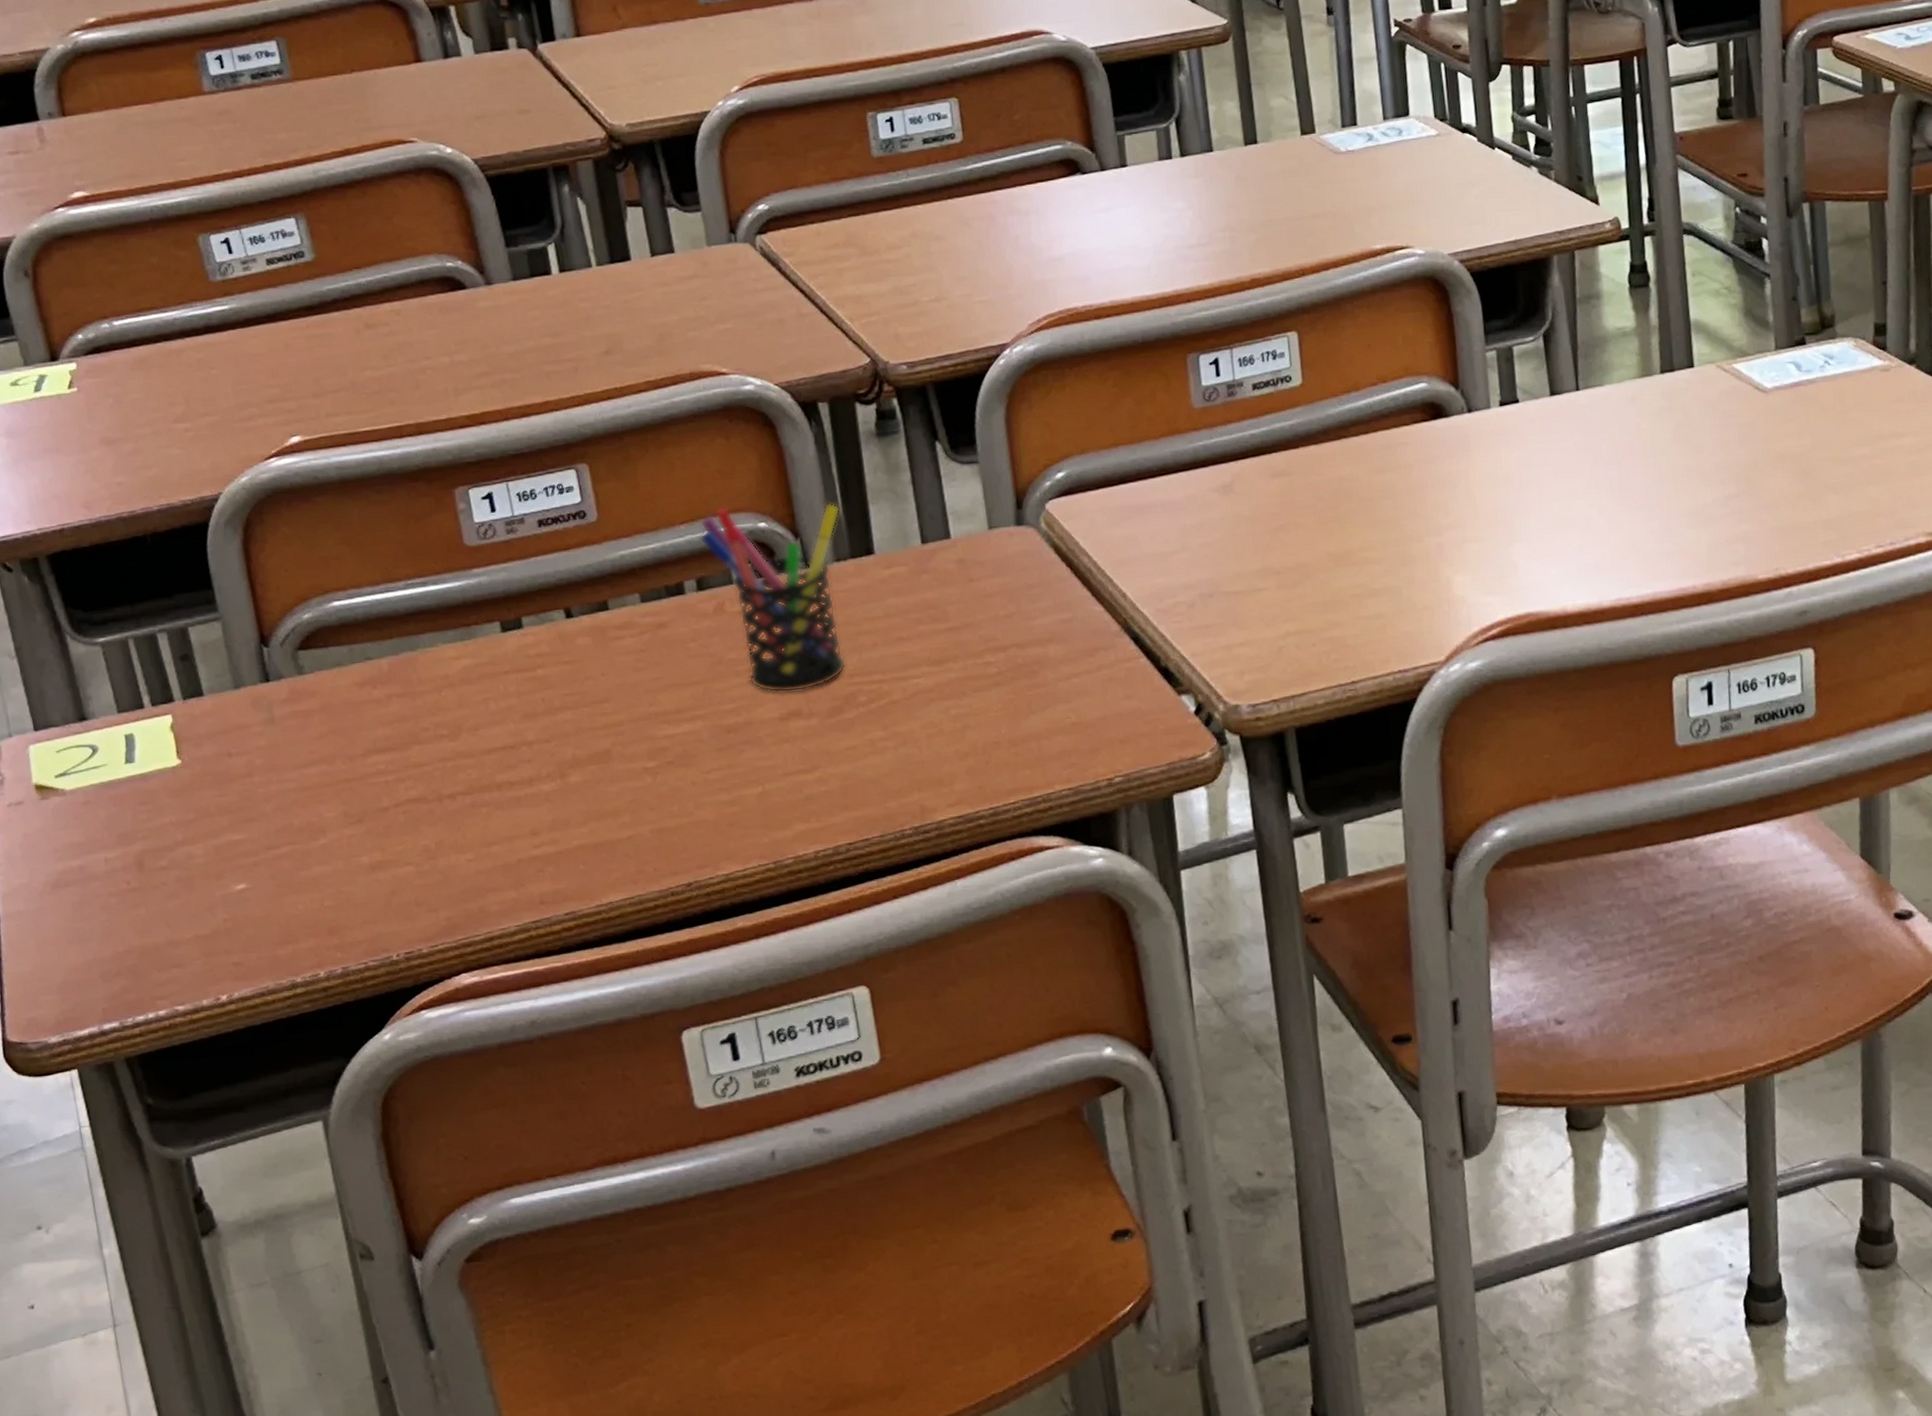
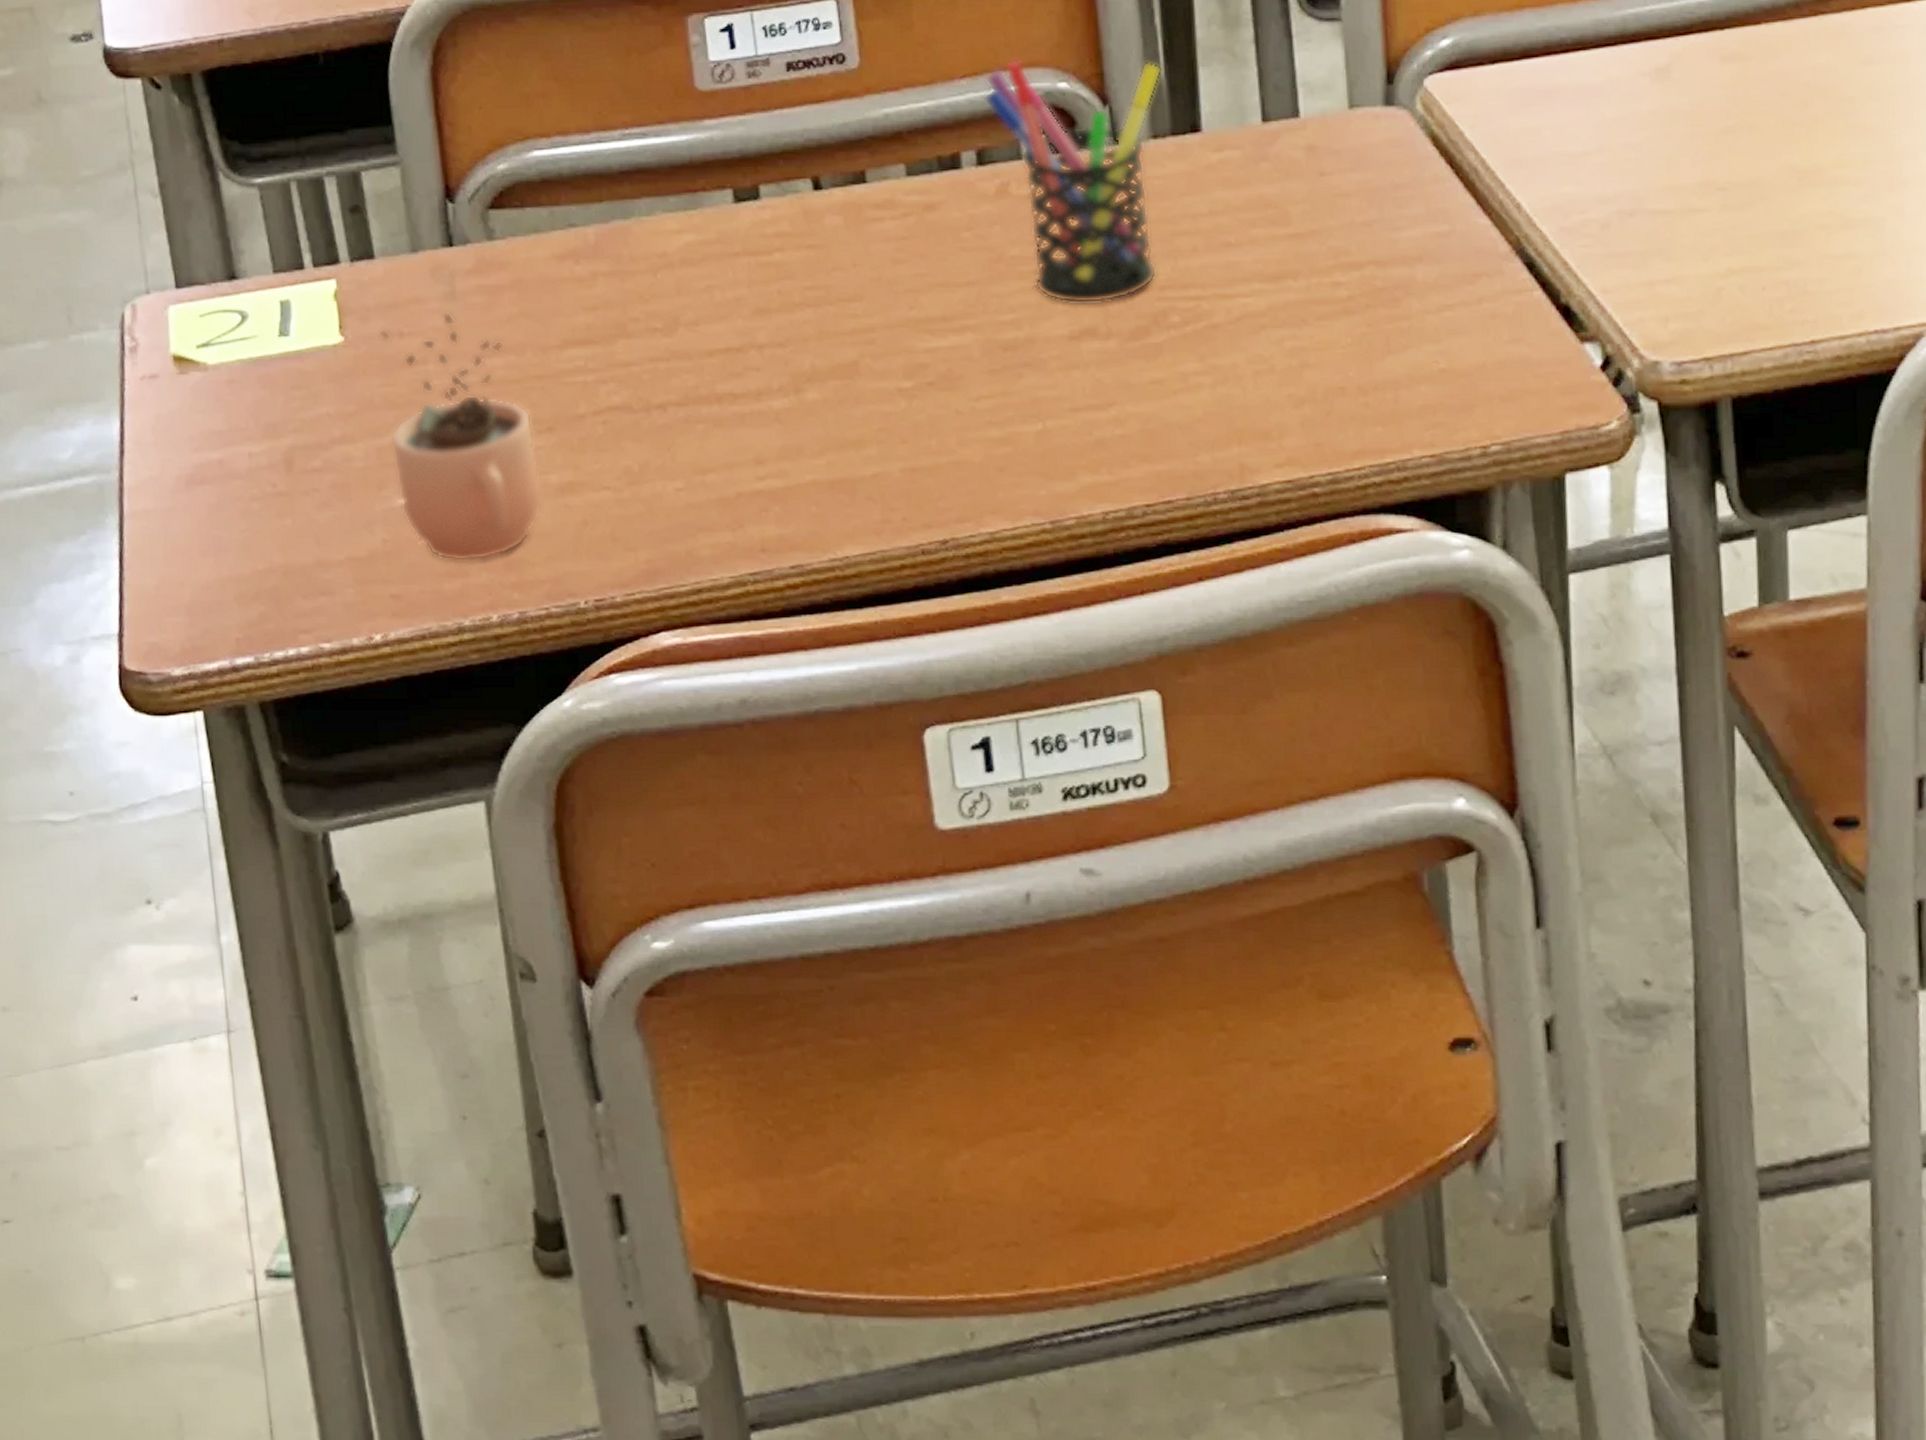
cocoa: none [211,734,357,932] -> present [380,312,543,562]

